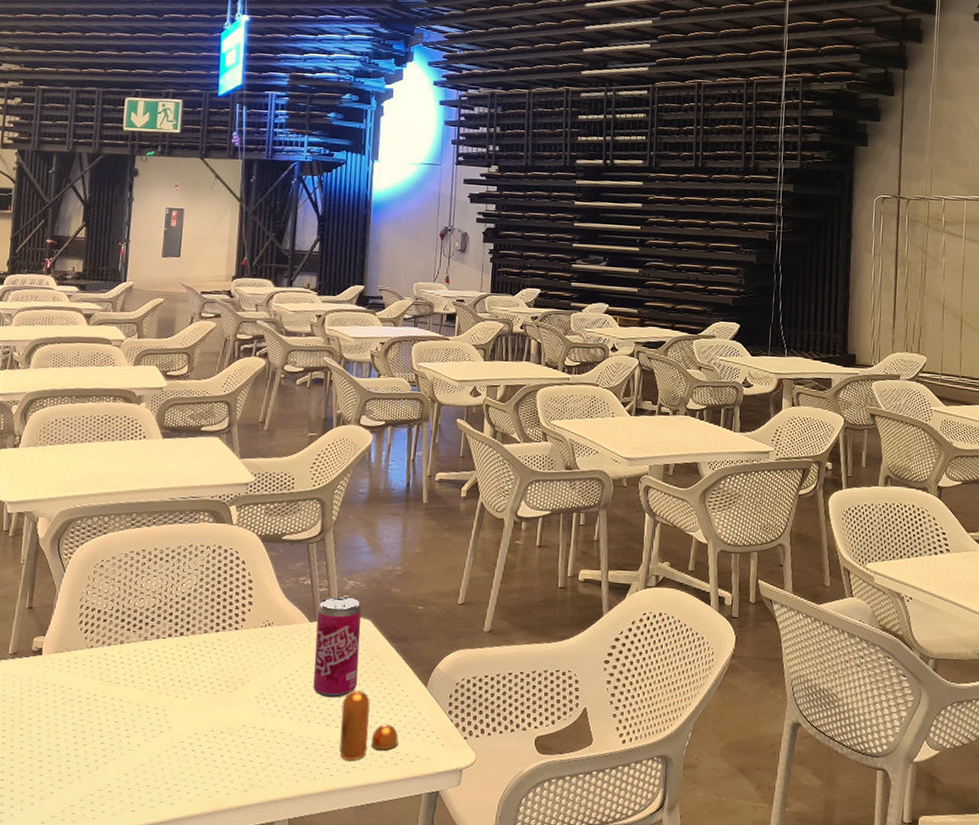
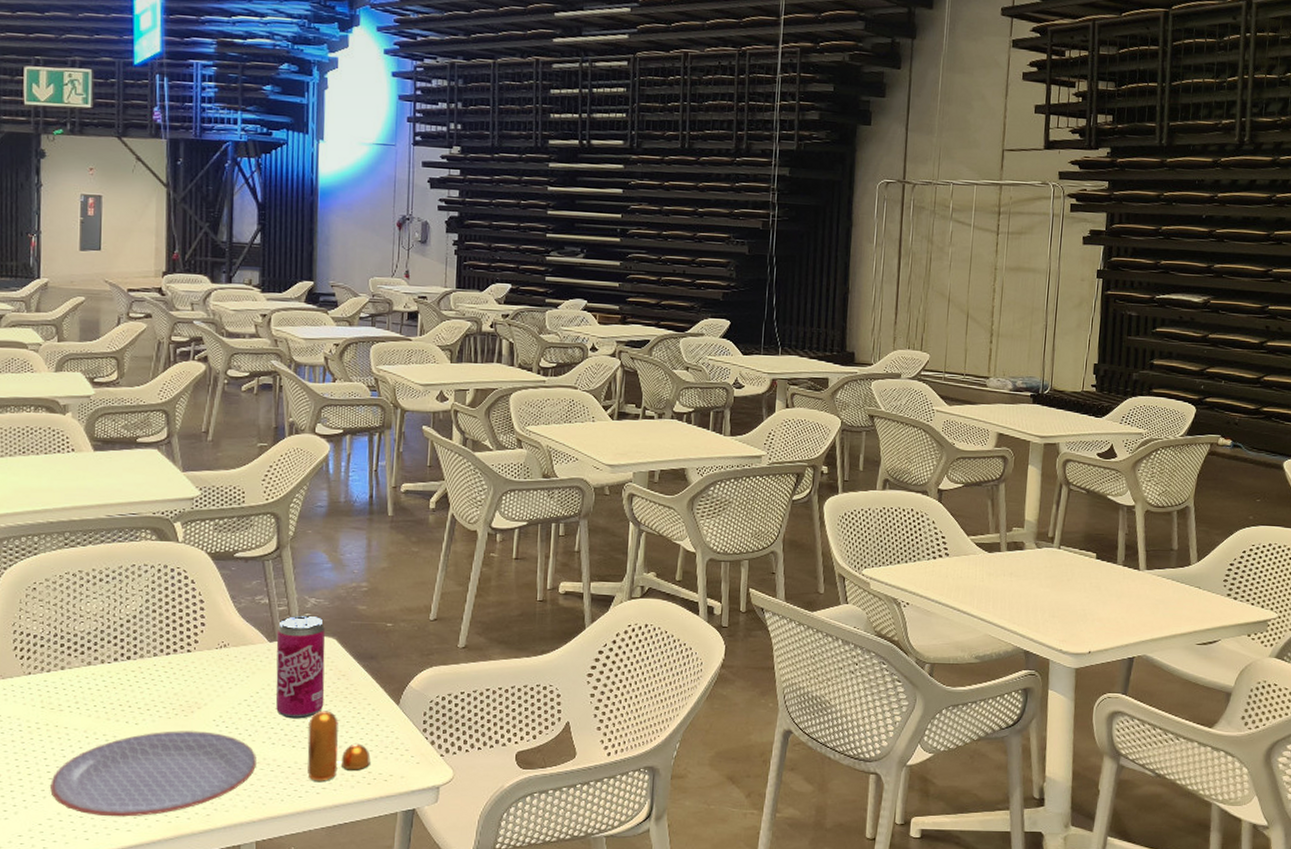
plate: none [102,706,293,790] -> present [50,731,256,817]

